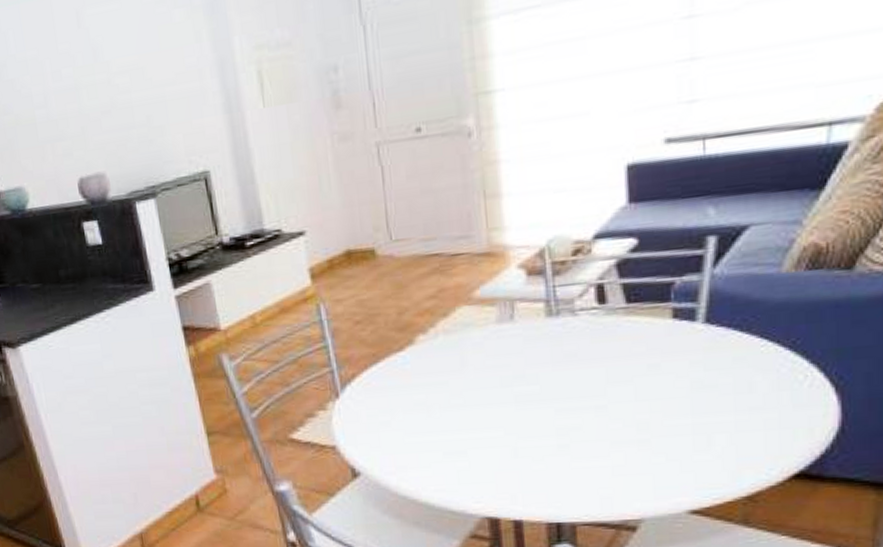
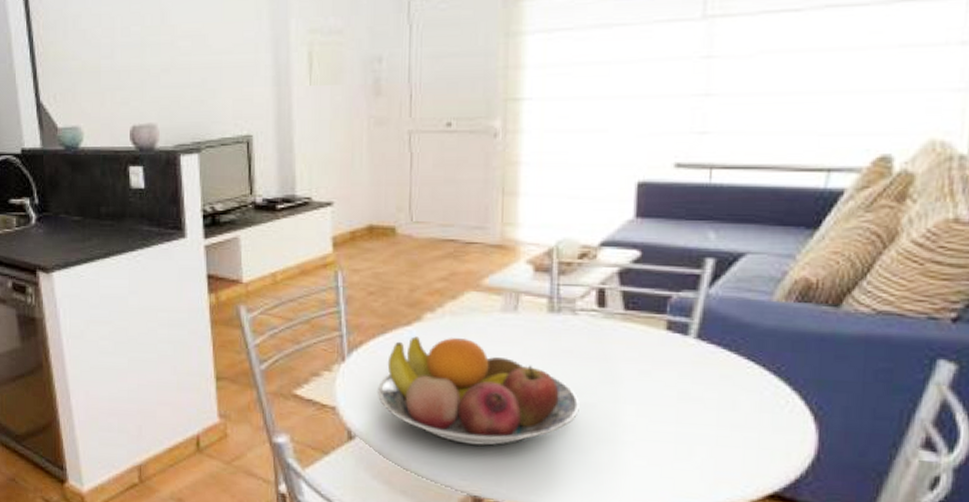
fruit bowl: none [376,356,590,466] -> present [376,336,580,446]

